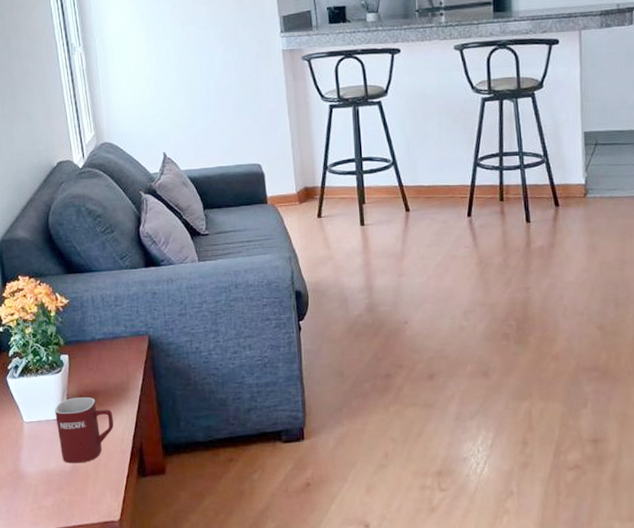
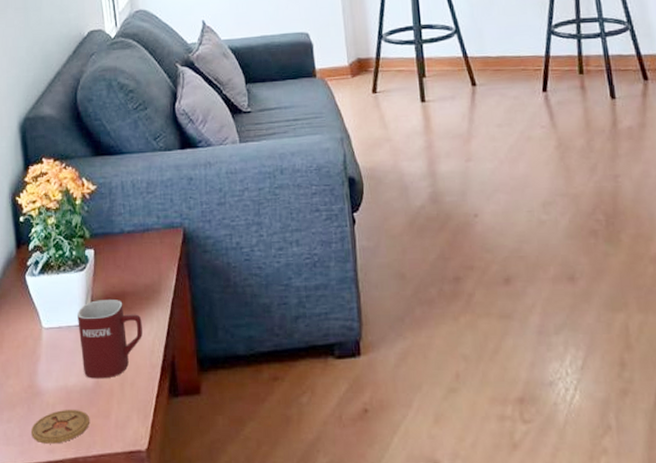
coaster: none [17,488,68,518] -> present [31,409,89,444]

